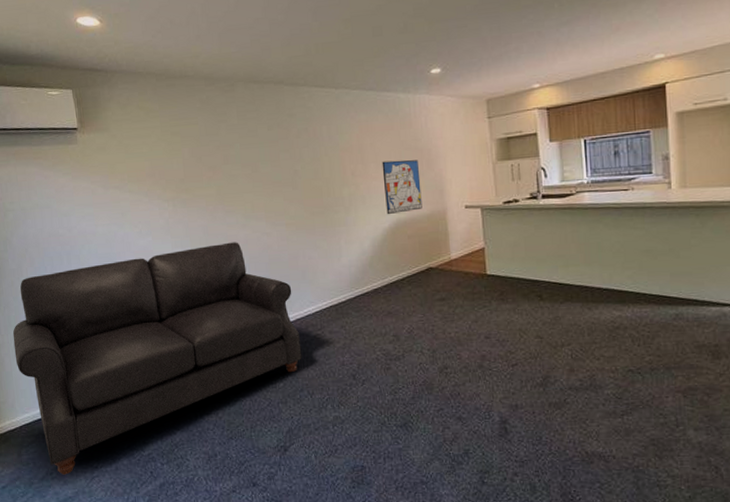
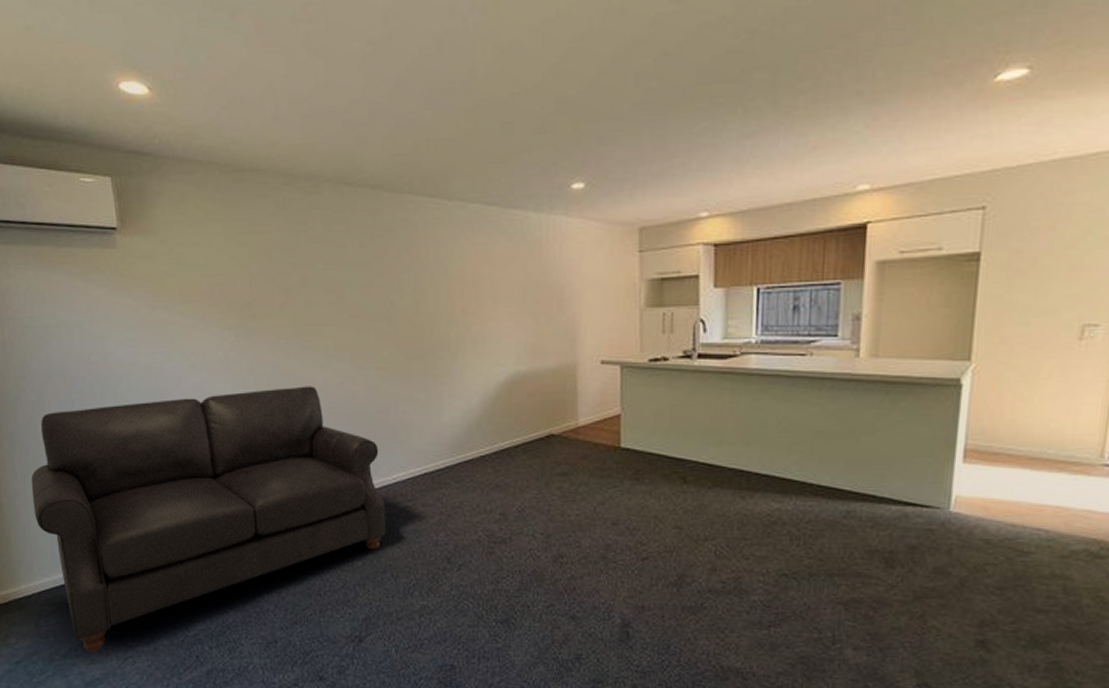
wall art: present [382,160,423,215] -> none [501,297,548,366]

